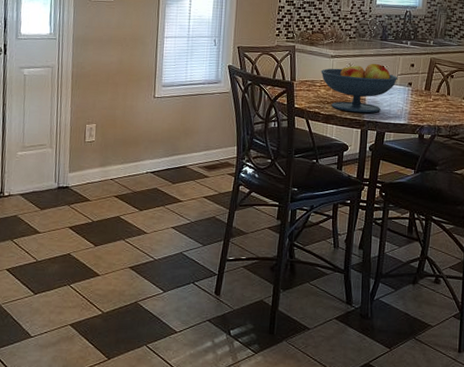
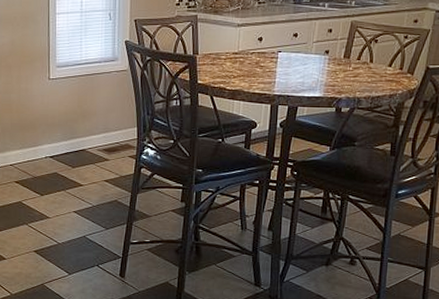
fruit bowl: present [321,62,398,113] -> none [226,30,313,87]

